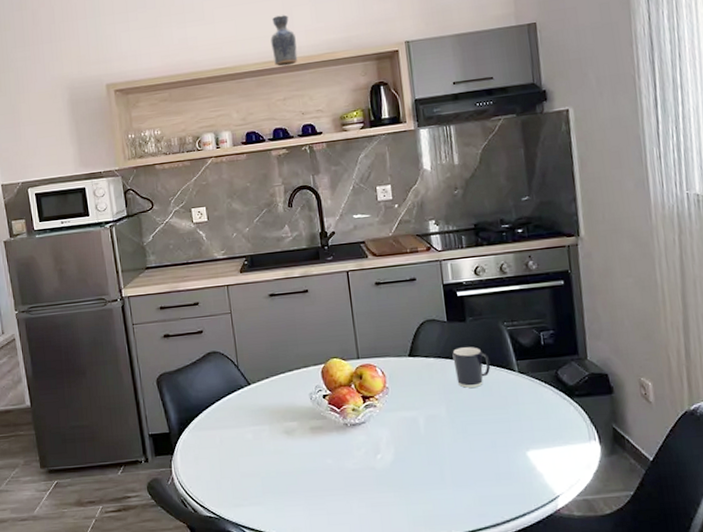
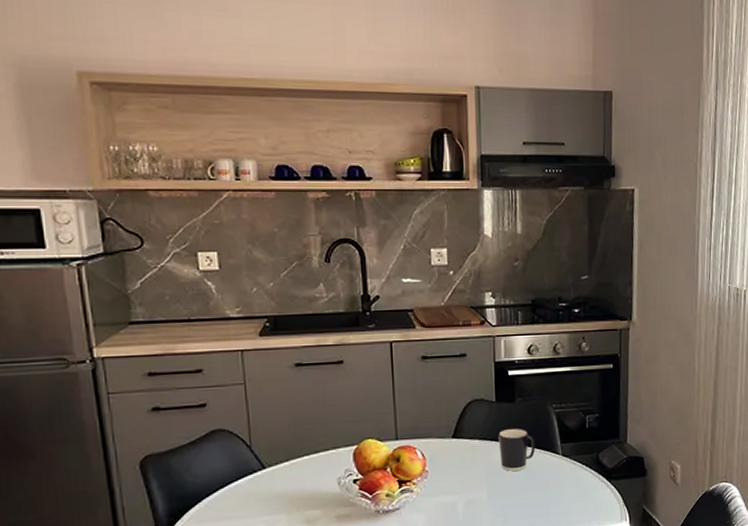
ceramic jug: present [270,15,298,67] -> none [314,25,348,90]

